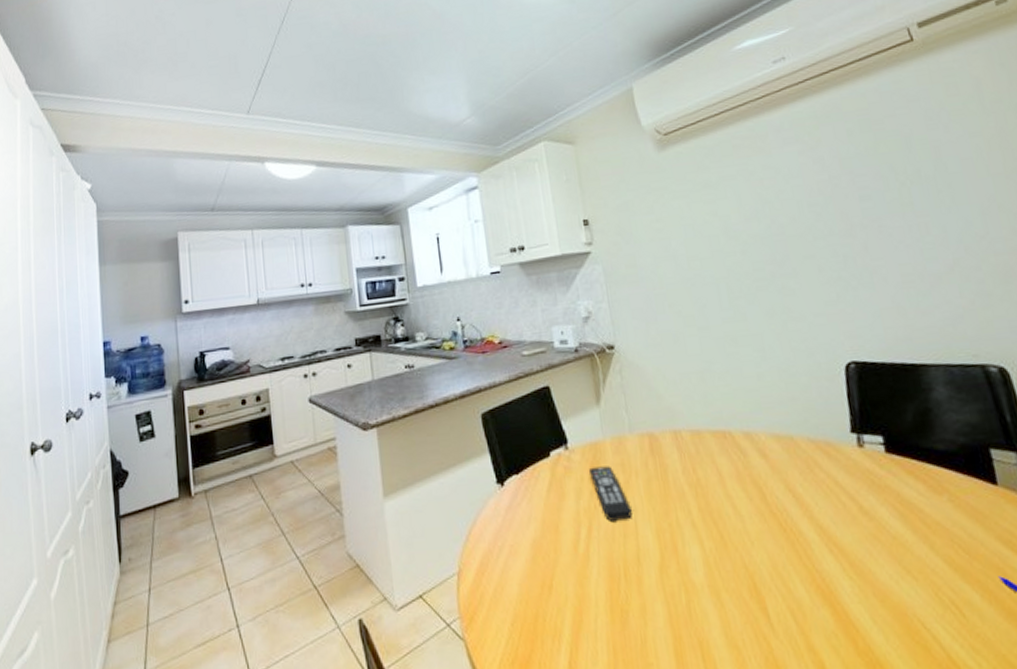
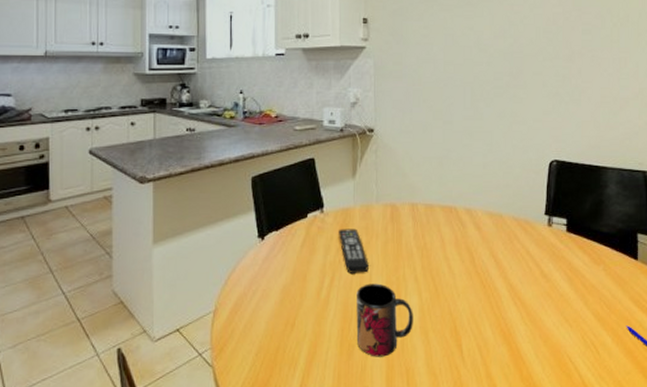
mug: none [621,532,699,626] -> present [356,283,413,357]

